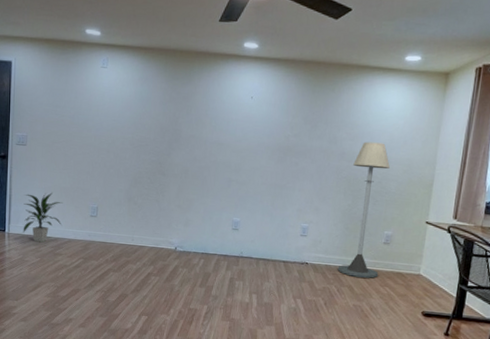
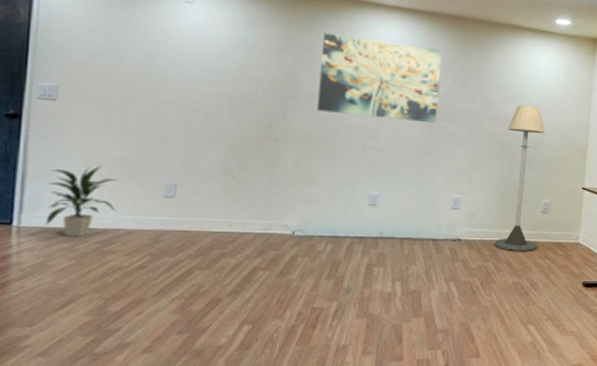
wall art: none [193,84,295,159] -> present [317,33,442,123]

